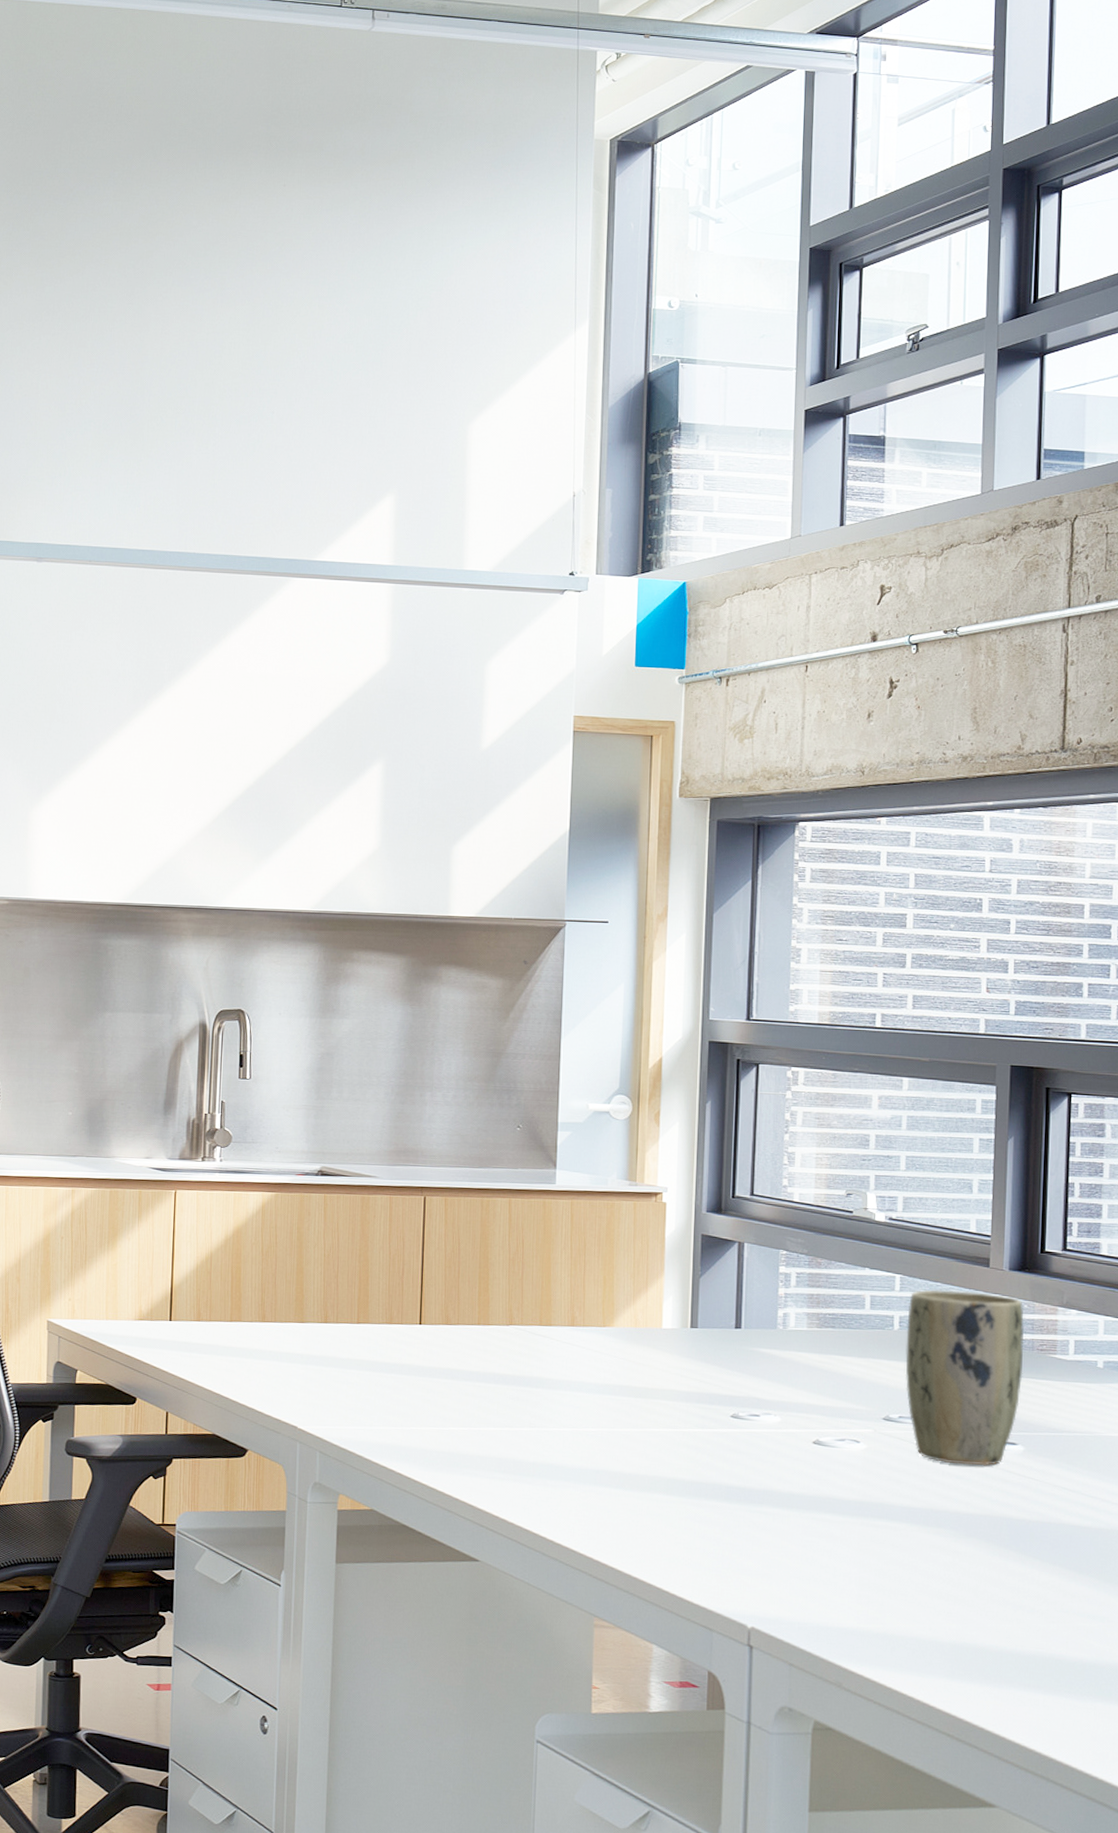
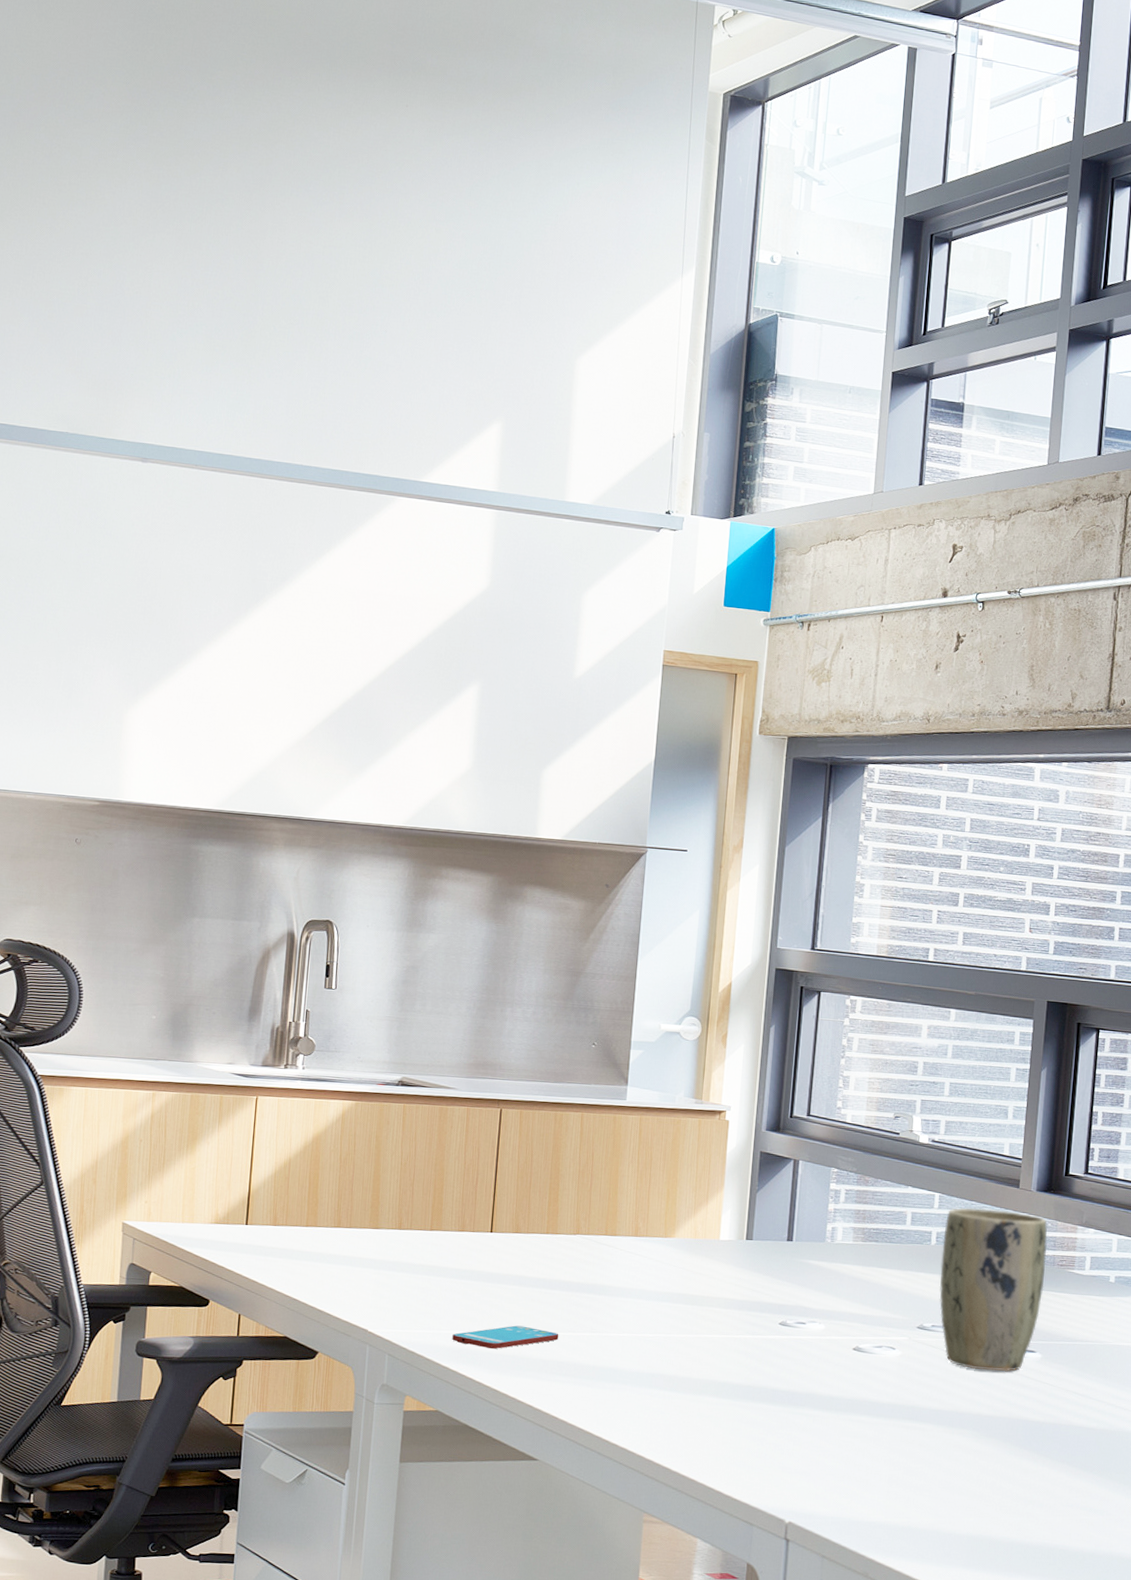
smartphone: none [384,1420,496,1445] -> present [452,1325,559,1349]

